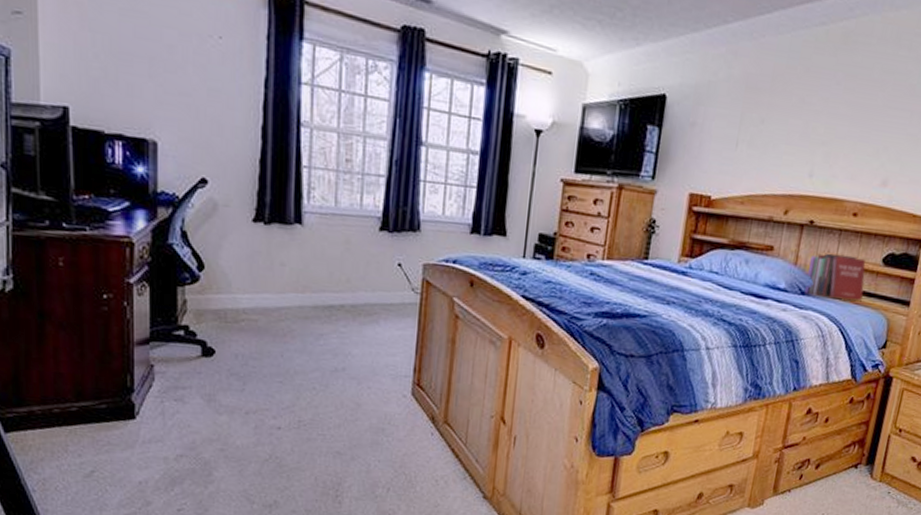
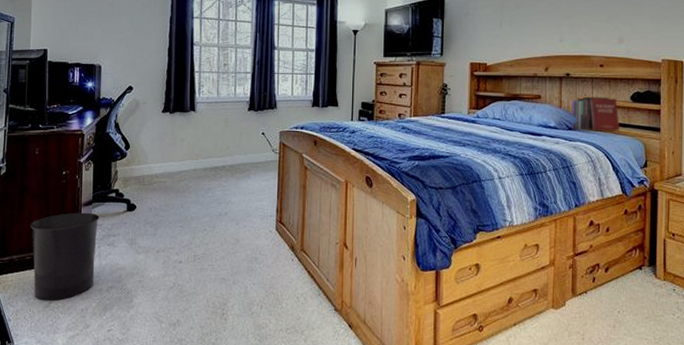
waste bin: none [56,353,161,469] -> present [30,212,100,301]

